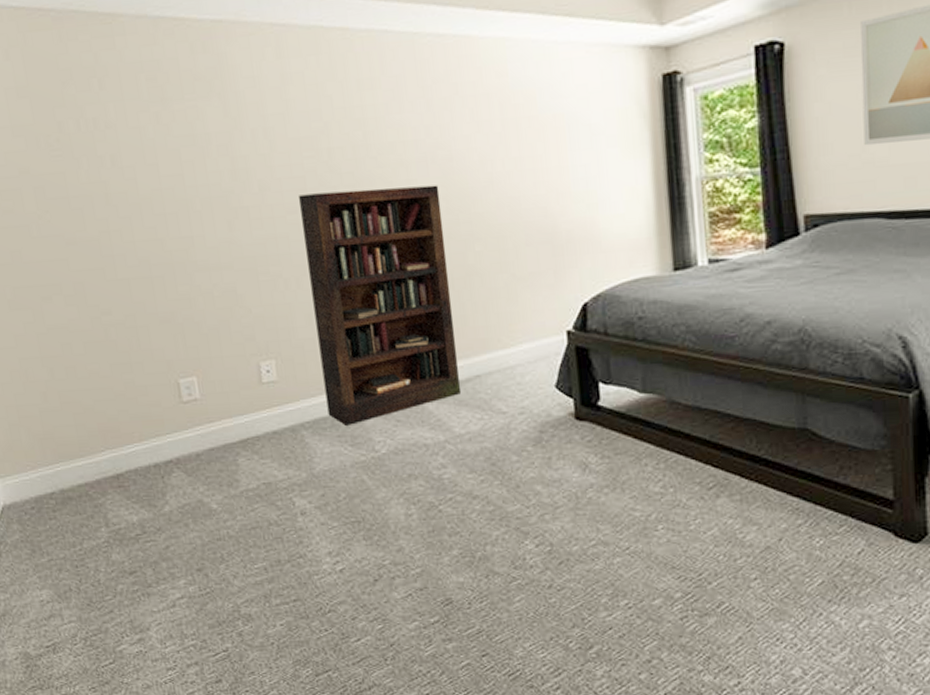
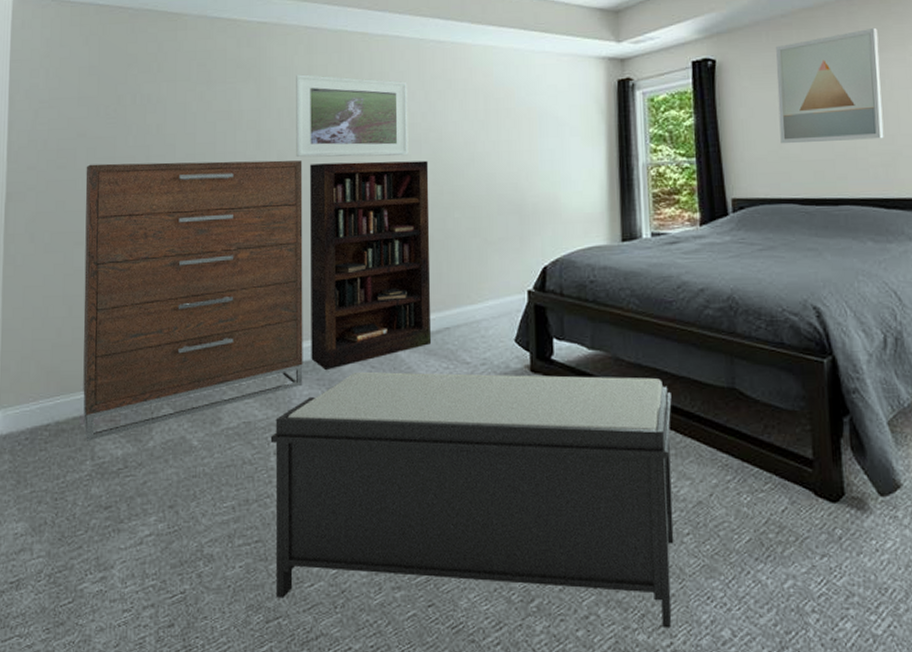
dresser: none [37,191,323,508] -> present [83,160,303,441]
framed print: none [267,85,414,188] -> present [296,74,409,158]
bench: none [294,420,740,669] -> present [270,371,674,628]

